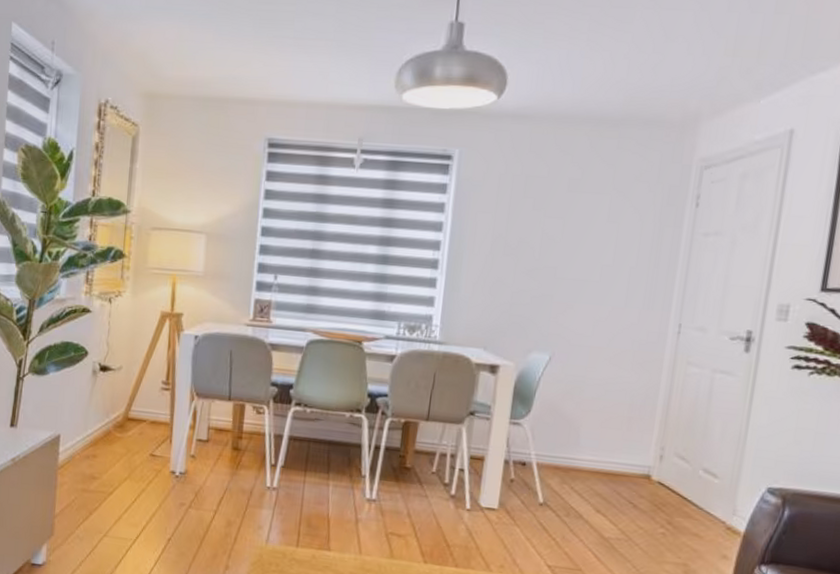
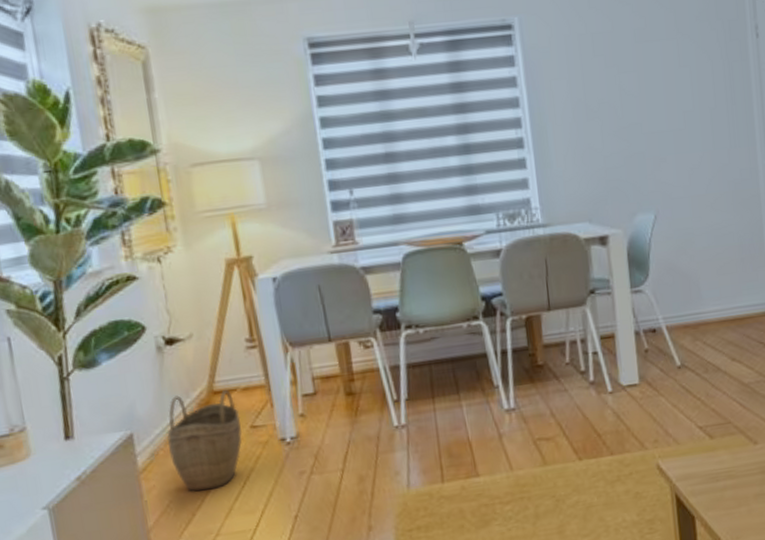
woven basket: none [83,413,144,498] -> present [167,389,243,492]

